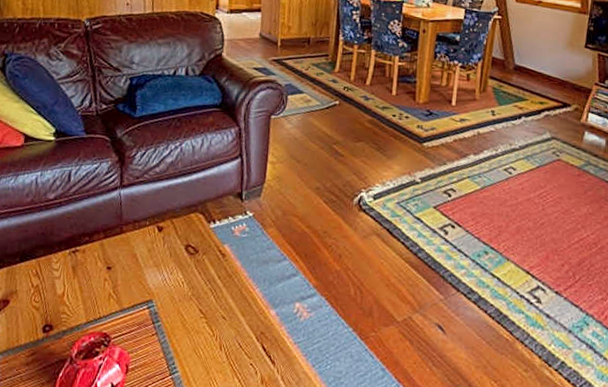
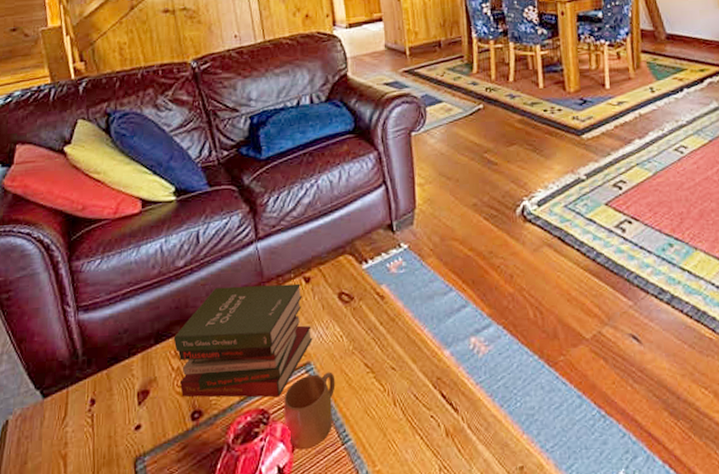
books: none [36,222,158,326] -> present [173,283,313,398]
mug: none [122,311,172,374] -> present [284,372,336,450]

